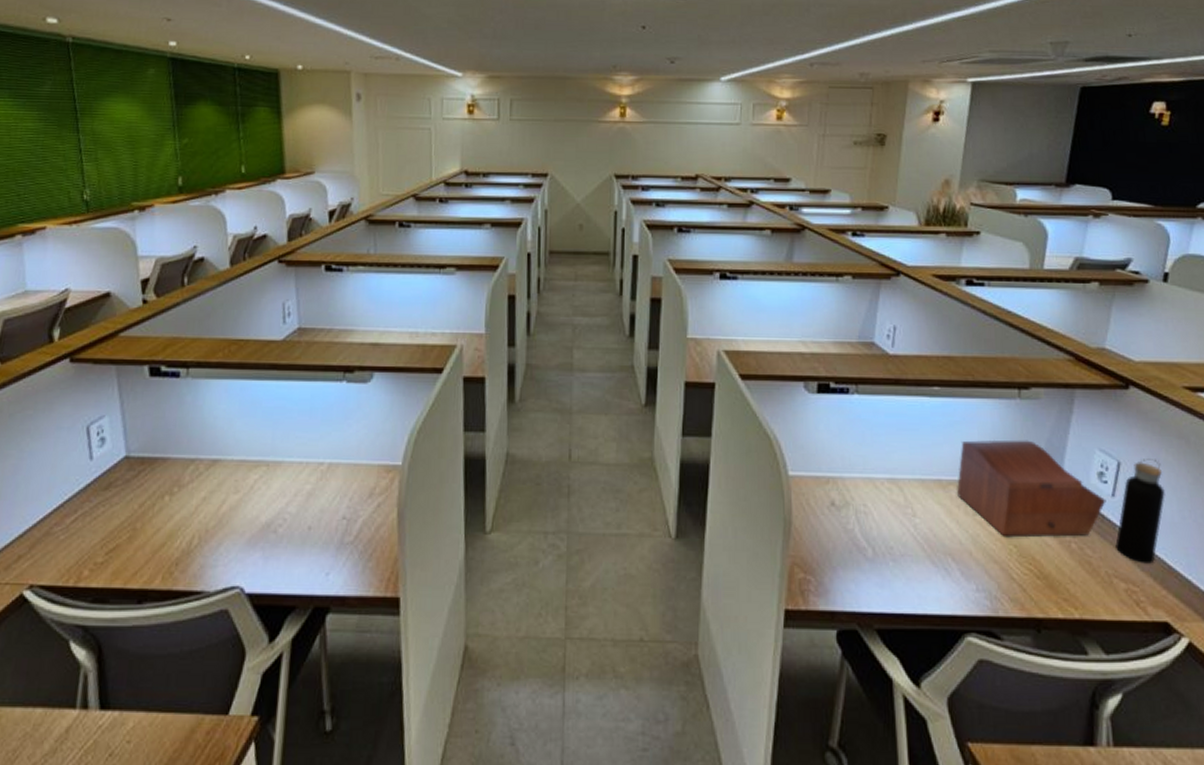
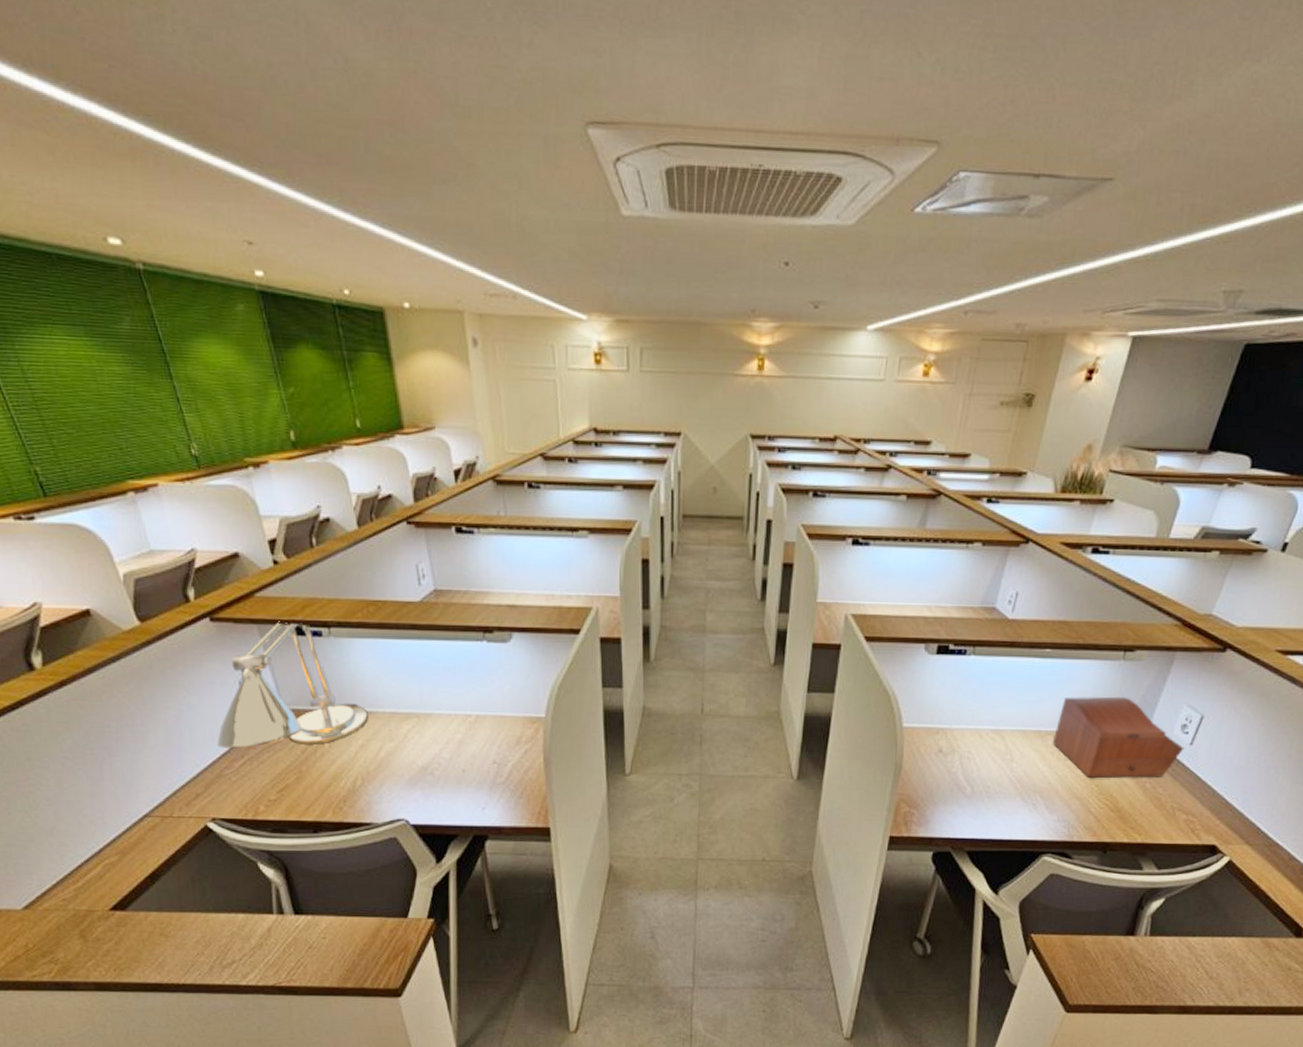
desk lamp: none [50,361,215,502] -> present [216,621,368,749]
water bottle: present [1115,459,1165,564] -> none [1184,713,1240,800]

